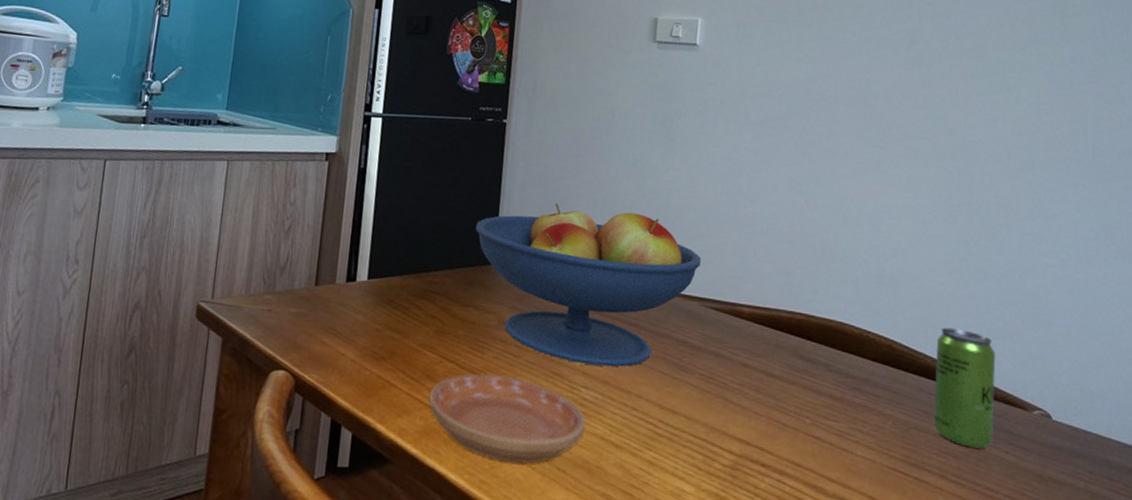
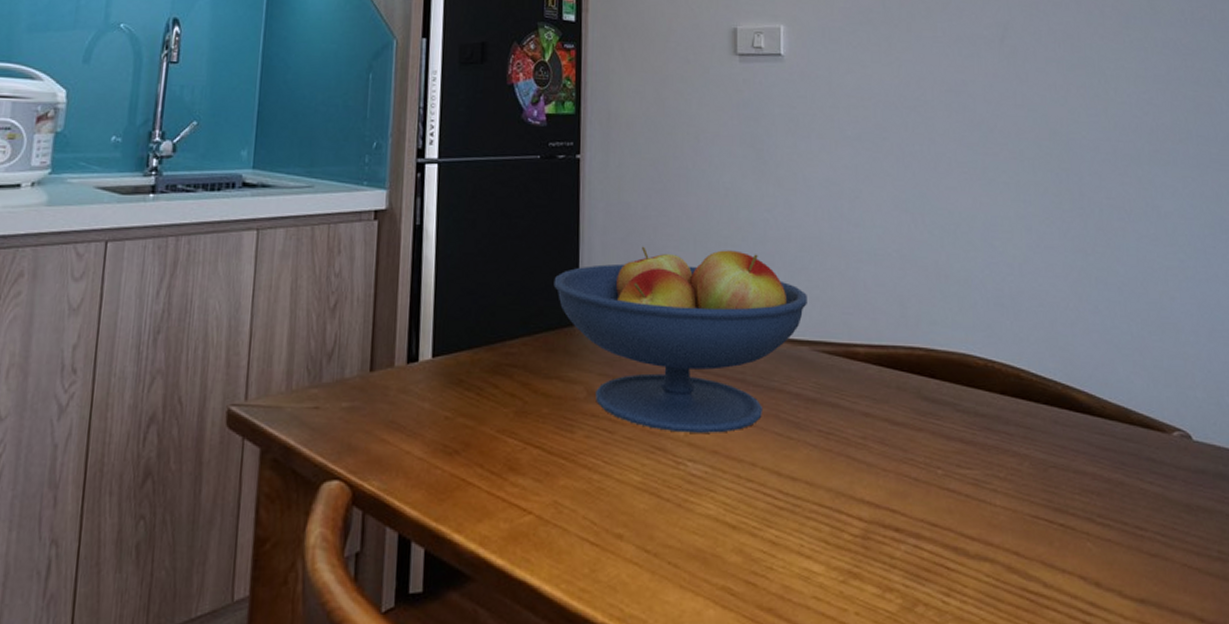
saucer: present [429,373,586,464] -> none [513,458,696,563]
beverage can: present [933,327,996,449] -> none [1065,348,1135,482]

